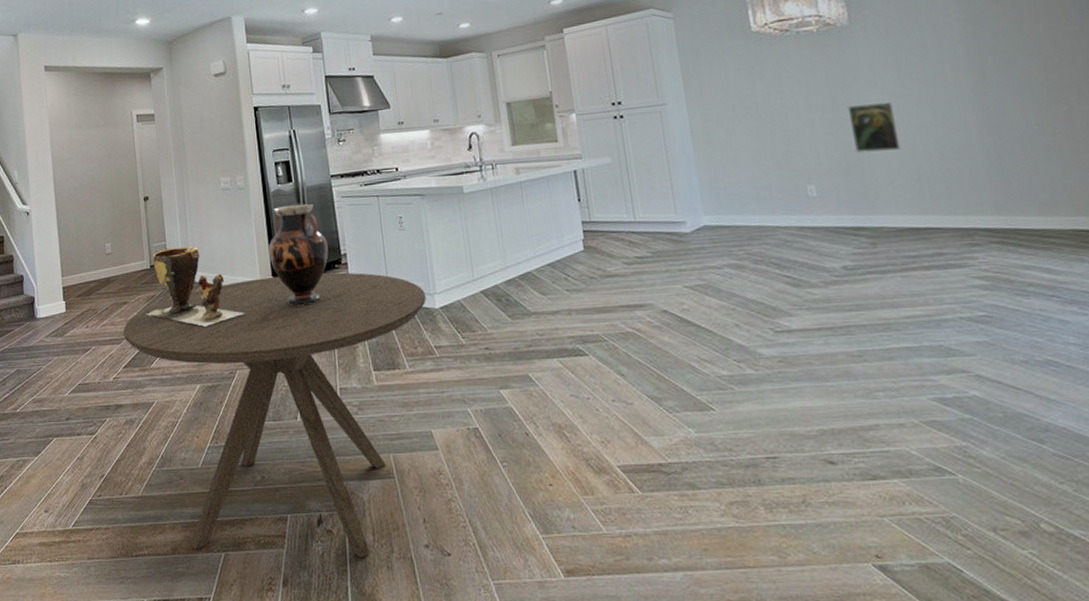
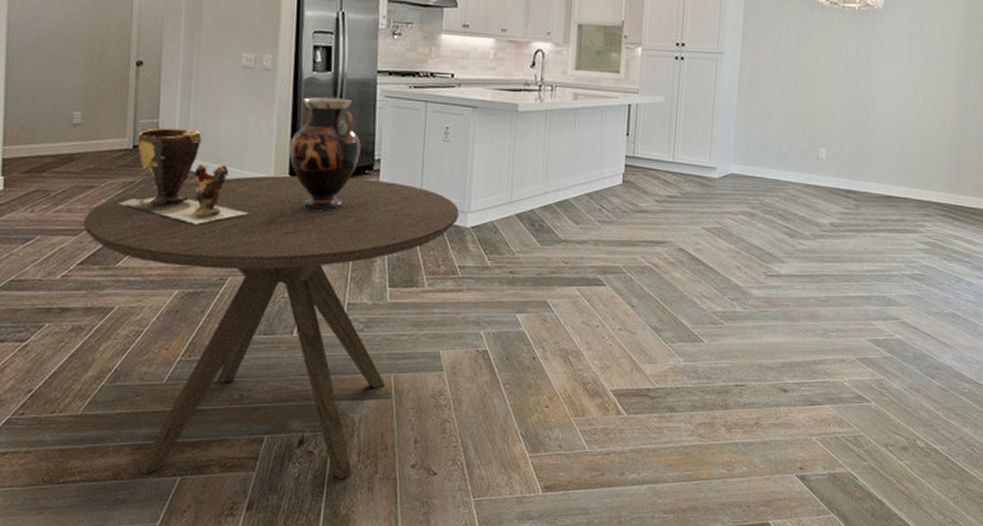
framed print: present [847,103,901,153] -> none [863,82,898,127]

